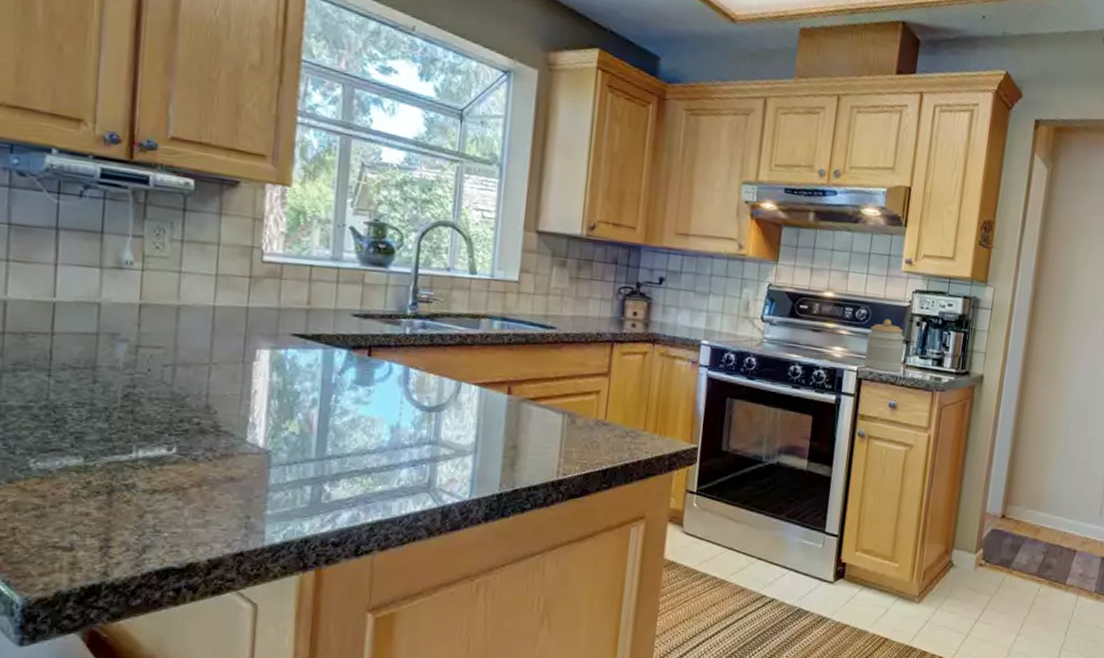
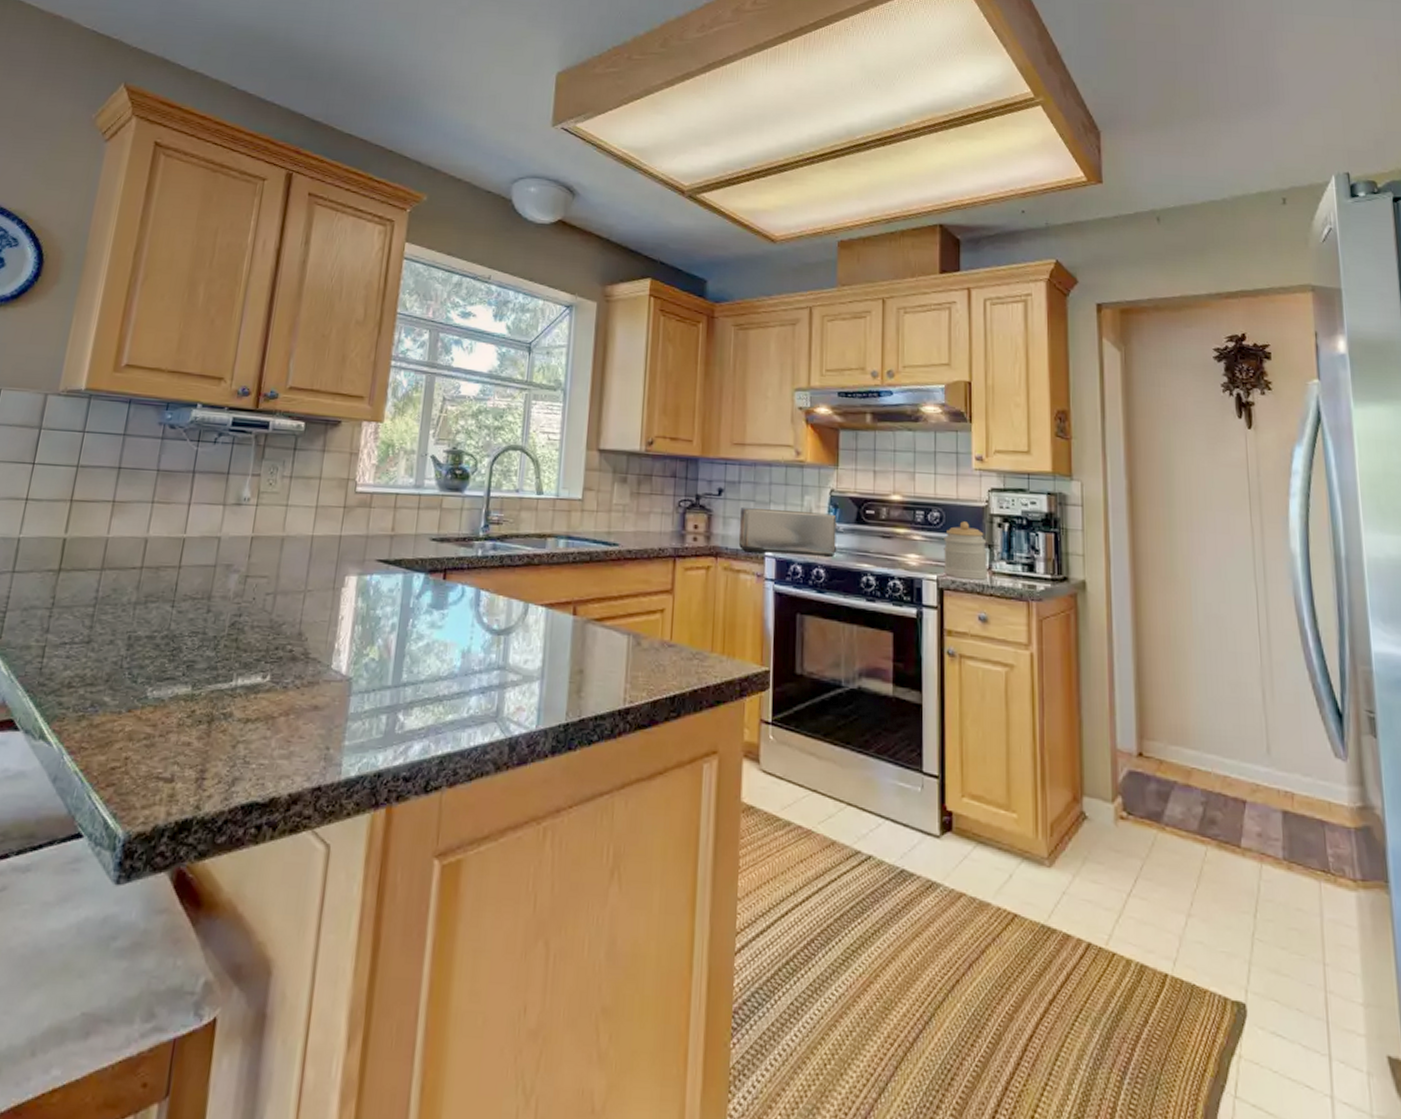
toaster: none [676,296,773,348] -> present [738,506,838,558]

